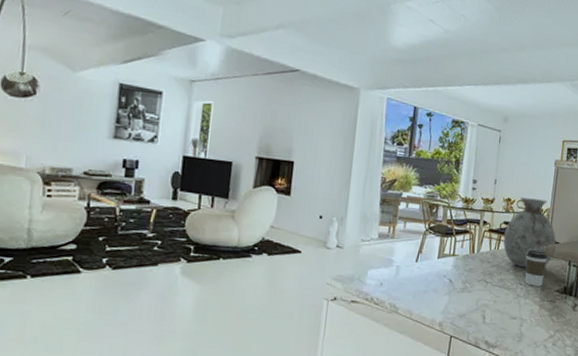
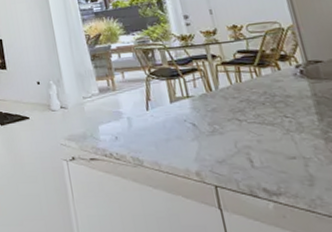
vase: present [503,197,556,268] -> none [241,17,319,98]
coffee cup: present [525,250,548,287] -> none [279,74,318,117]

